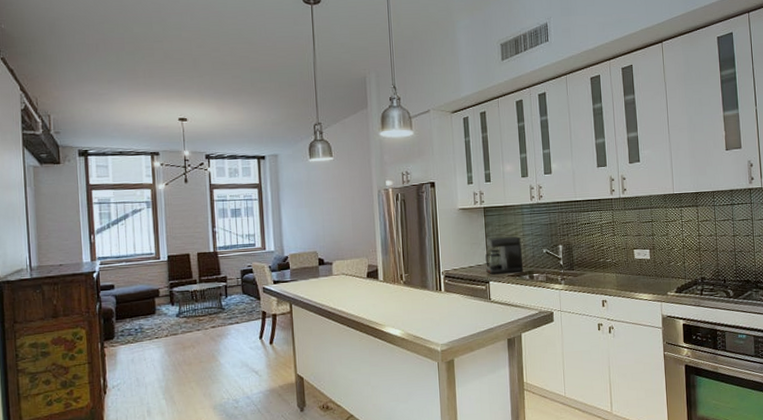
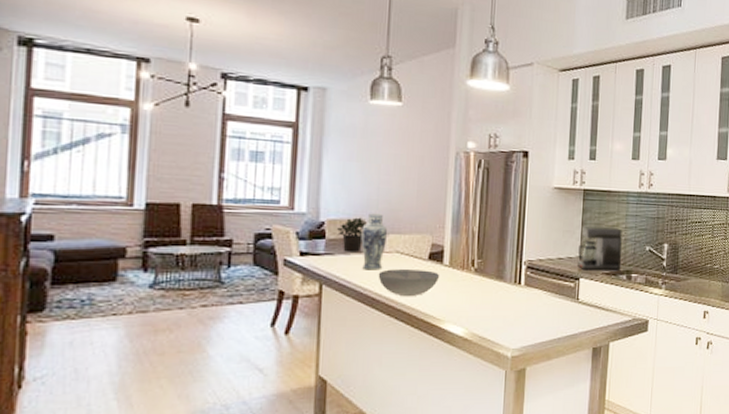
potted plant: none [298,250,318,278] -> present [337,217,367,252]
vase: none [315,245,335,291] -> present [361,213,388,270]
bowl: none [331,286,378,309] -> present [378,269,440,297]

